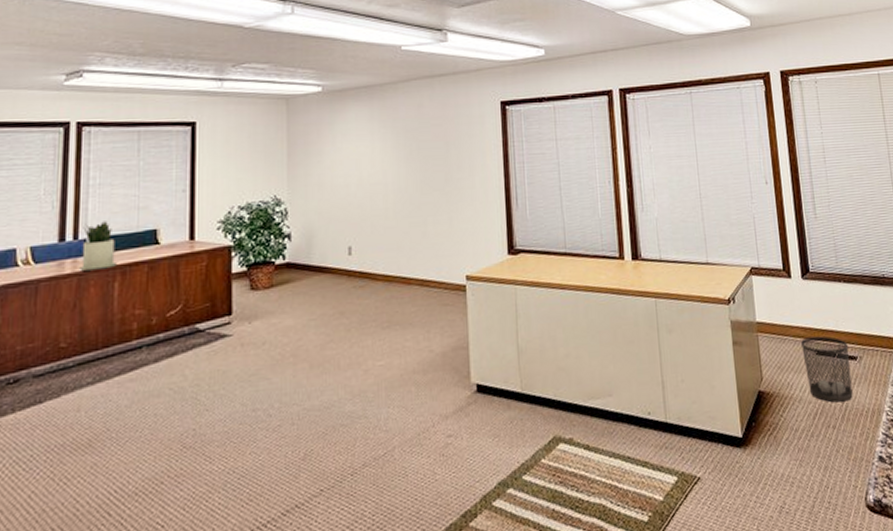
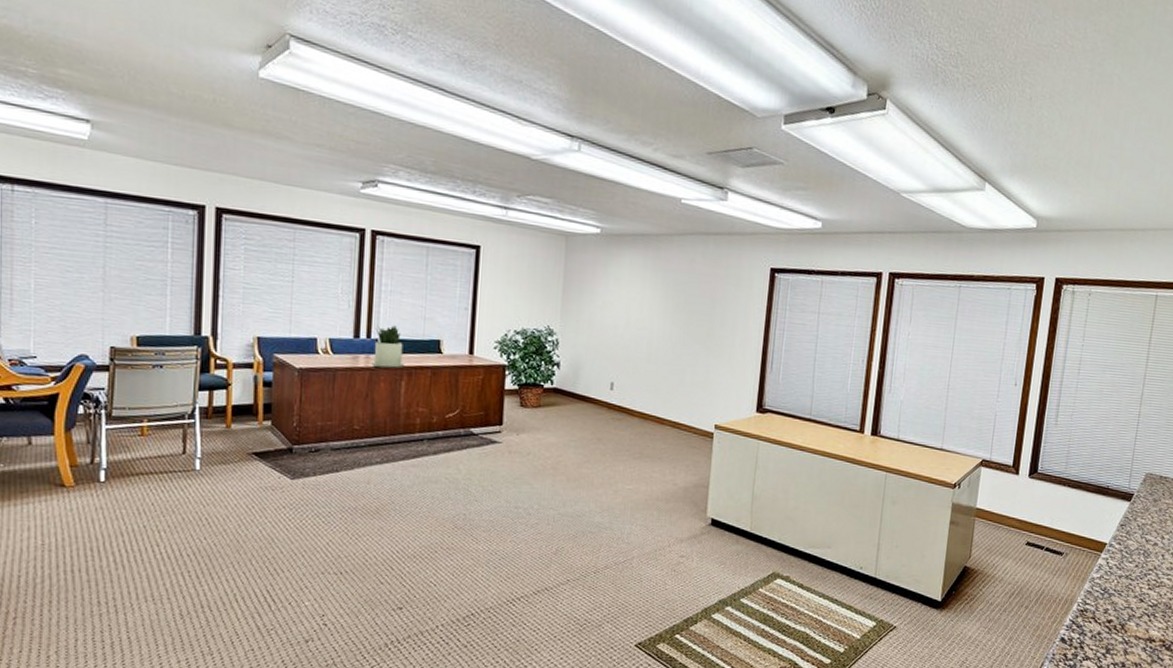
waste bin: present [801,336,853,403] -> none [1011,529,1058,588]

